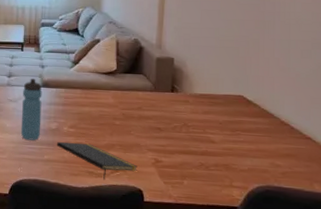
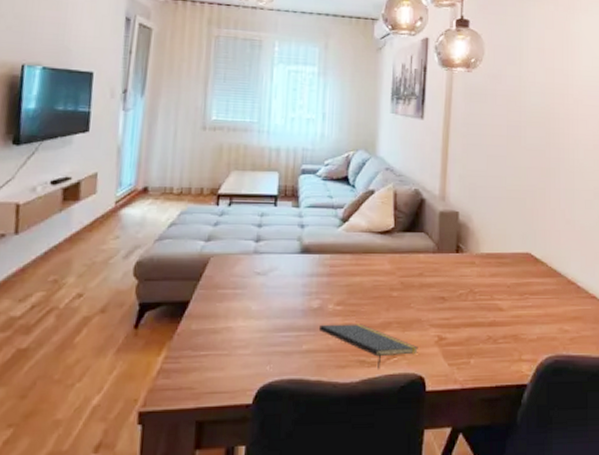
water bottle: present [20,79,42,140] -> none [271,243,301,326]

